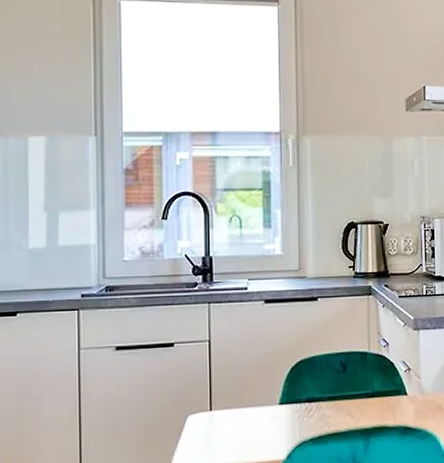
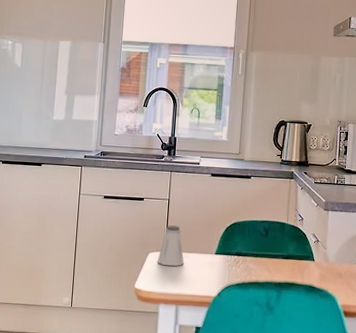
saltshaker: none [200,374,239,430] -> present [157,225,185,267]

